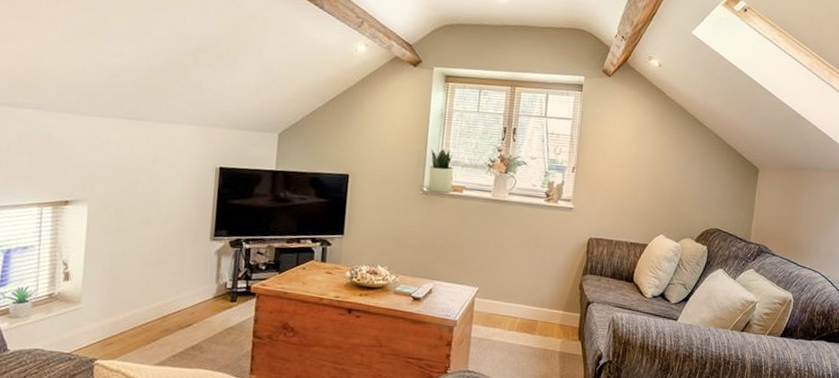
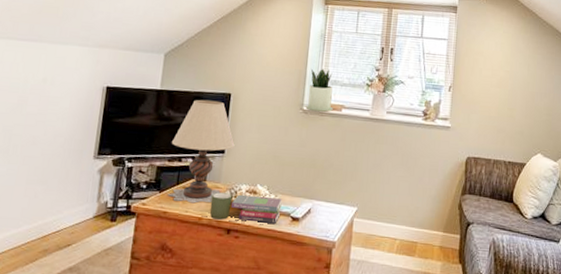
table lamp: none [286,180,354,284] -> present [167,99,235,204]
mug: none [330,273,353,301] -> present [209,192,233,221]
books: none [352,275,403,303] -> present [231,194,282,224]

